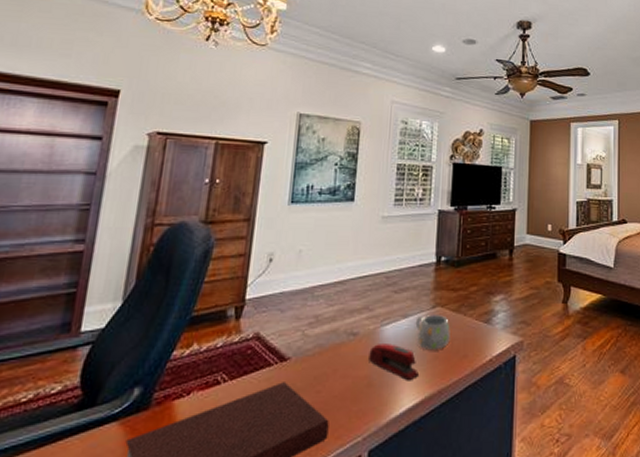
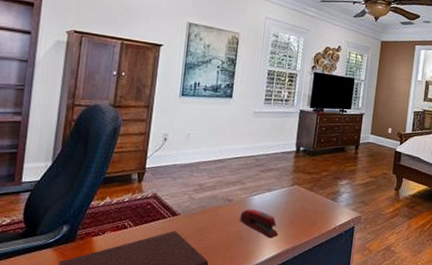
mug: present [415,315,450,349] -> none [277,191,304,217]

